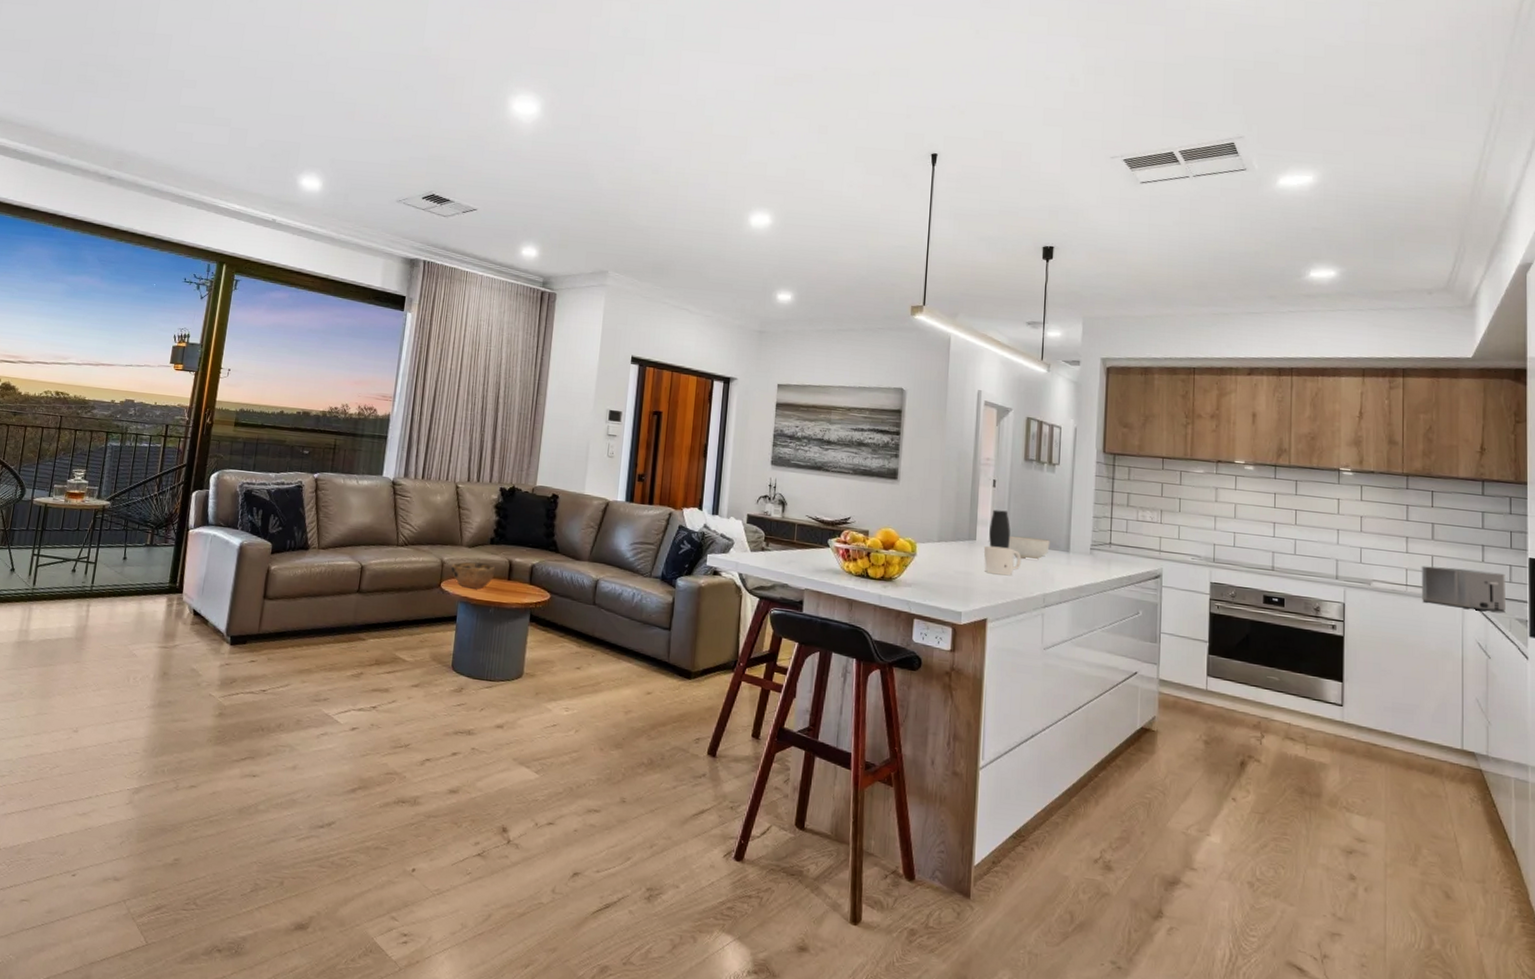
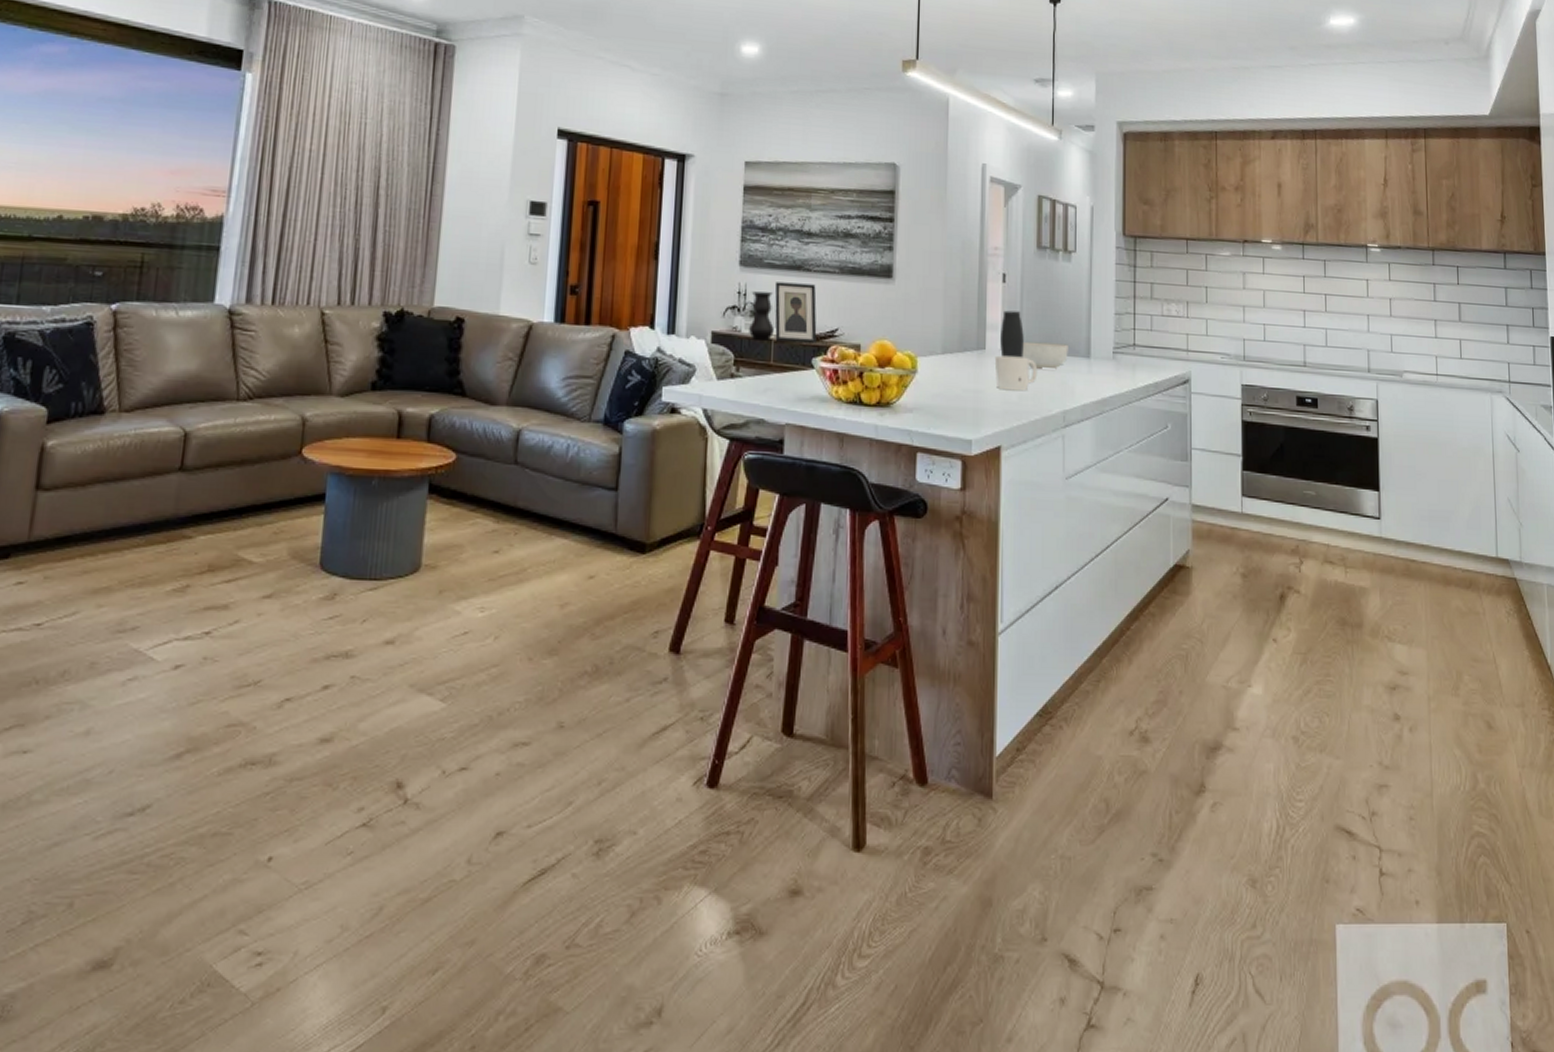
decorative bowl: present [451,562,496,589] -> none [316,417,380,454]
vase: none [777,485,798,525] -> present [749,291,774,342]
picture frame: none [798,478,833,528] -> present [774,282,817,344]
toaster: present [1421,565,1506,613] -> none [1450,351,1531,399]

